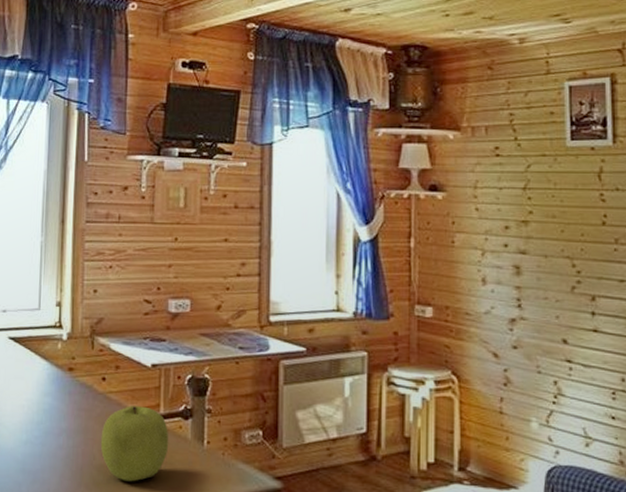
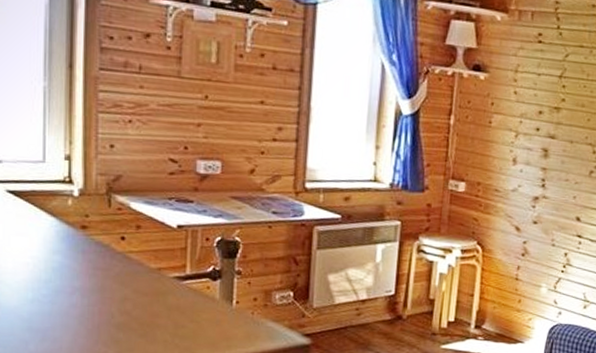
fruit: present [100,406,169,482] -> none [119,266,196,339]

